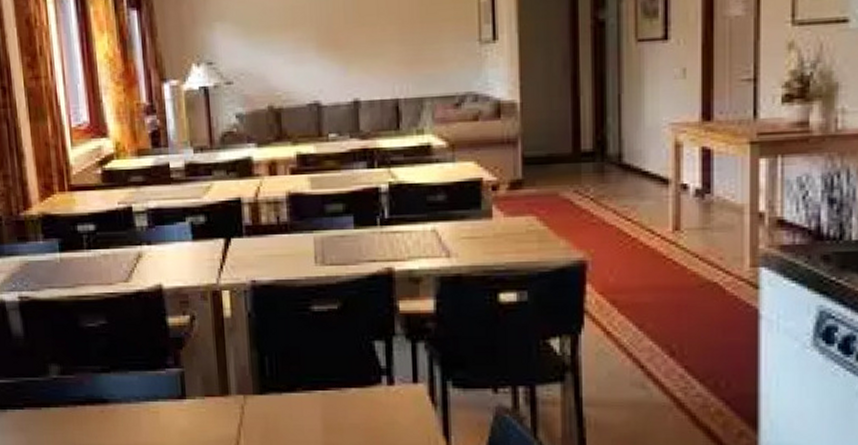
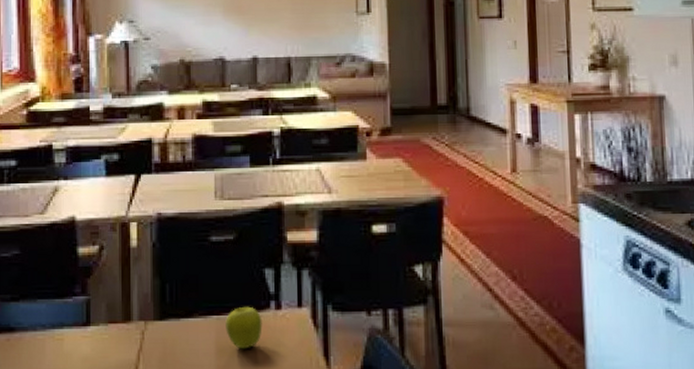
fruit: none [332,381,373,426] -> present [225,306,262,349]

